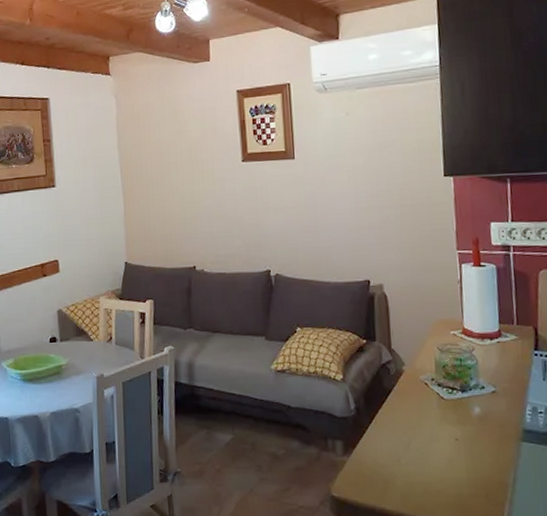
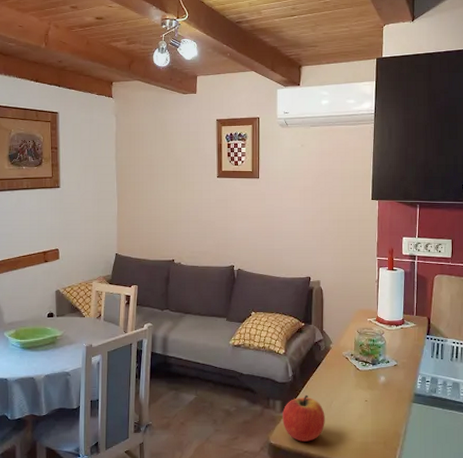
apple: none [345,432,403,494] -> present [283,394,325,442]

